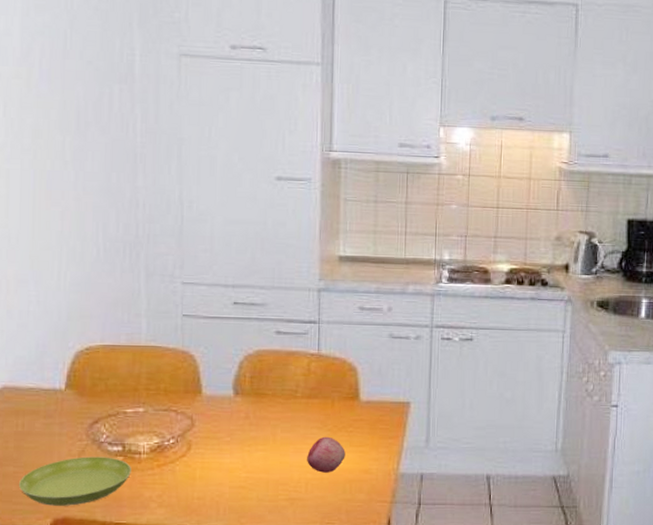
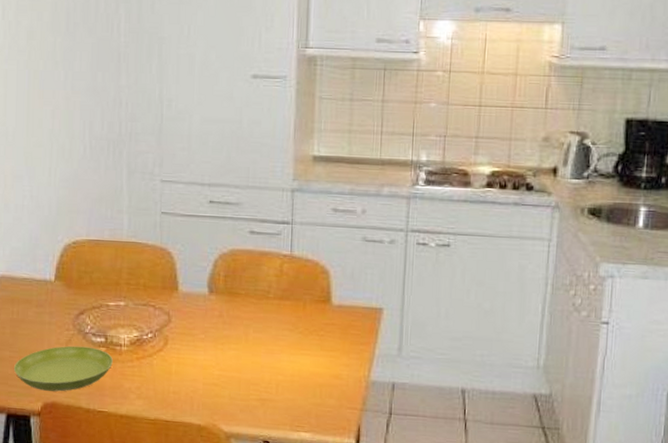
fruit: present [307,436,346,473] -> none [278,339,316,376]

